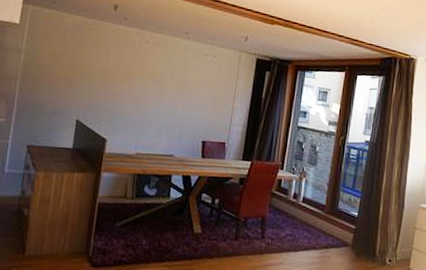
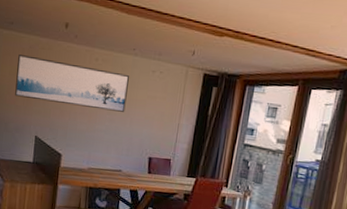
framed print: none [54,34,183,95] -> present [15,54,130,112]

